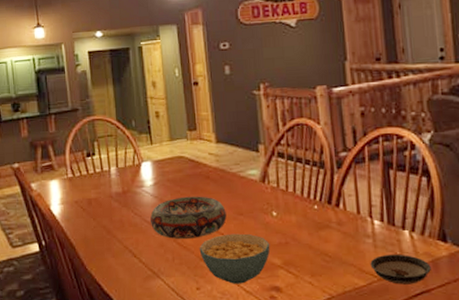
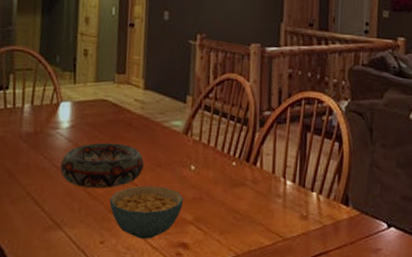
saucer: present [370,254,431,285] -> none [277,214,332,246]

